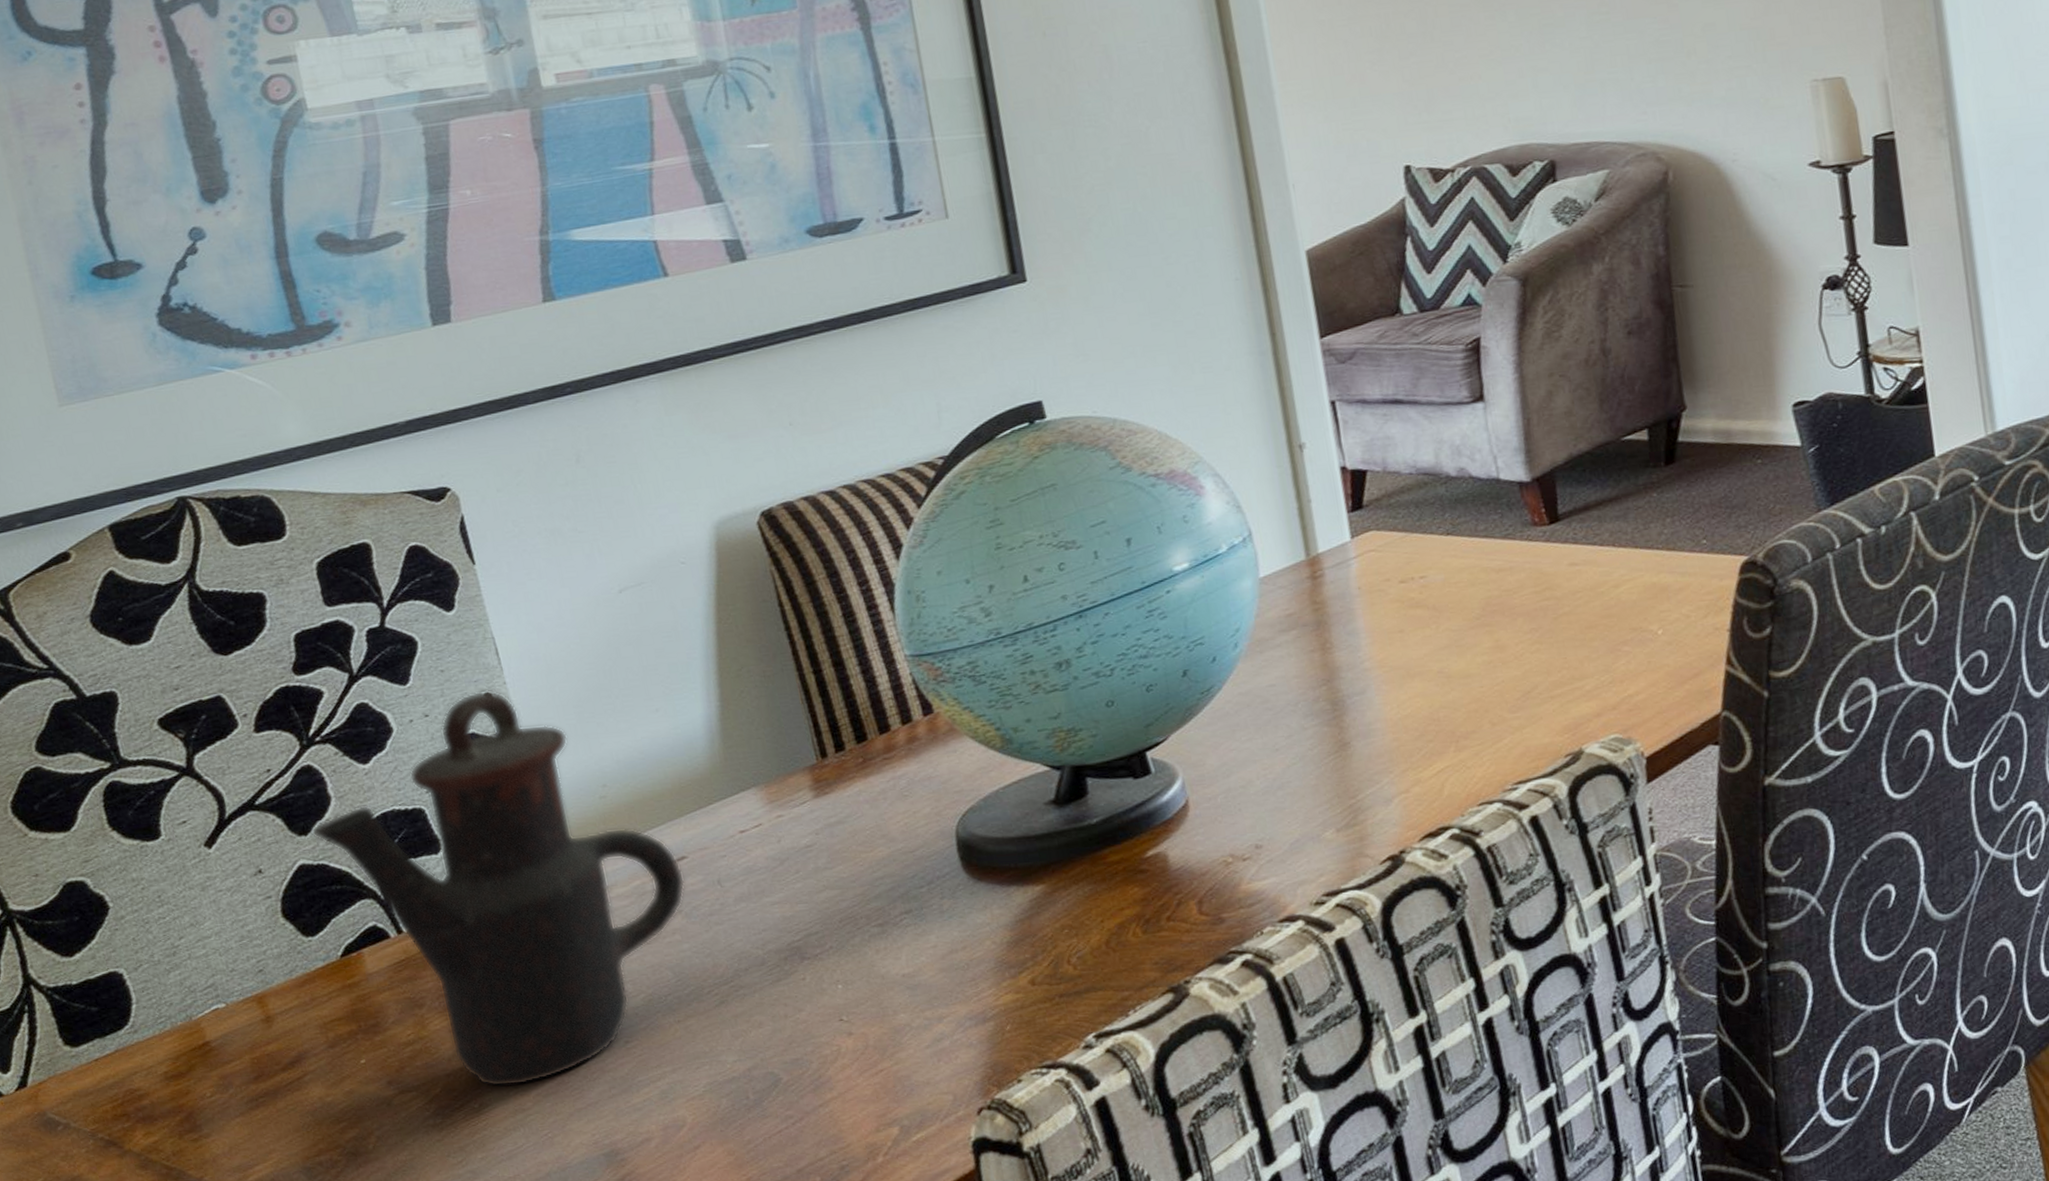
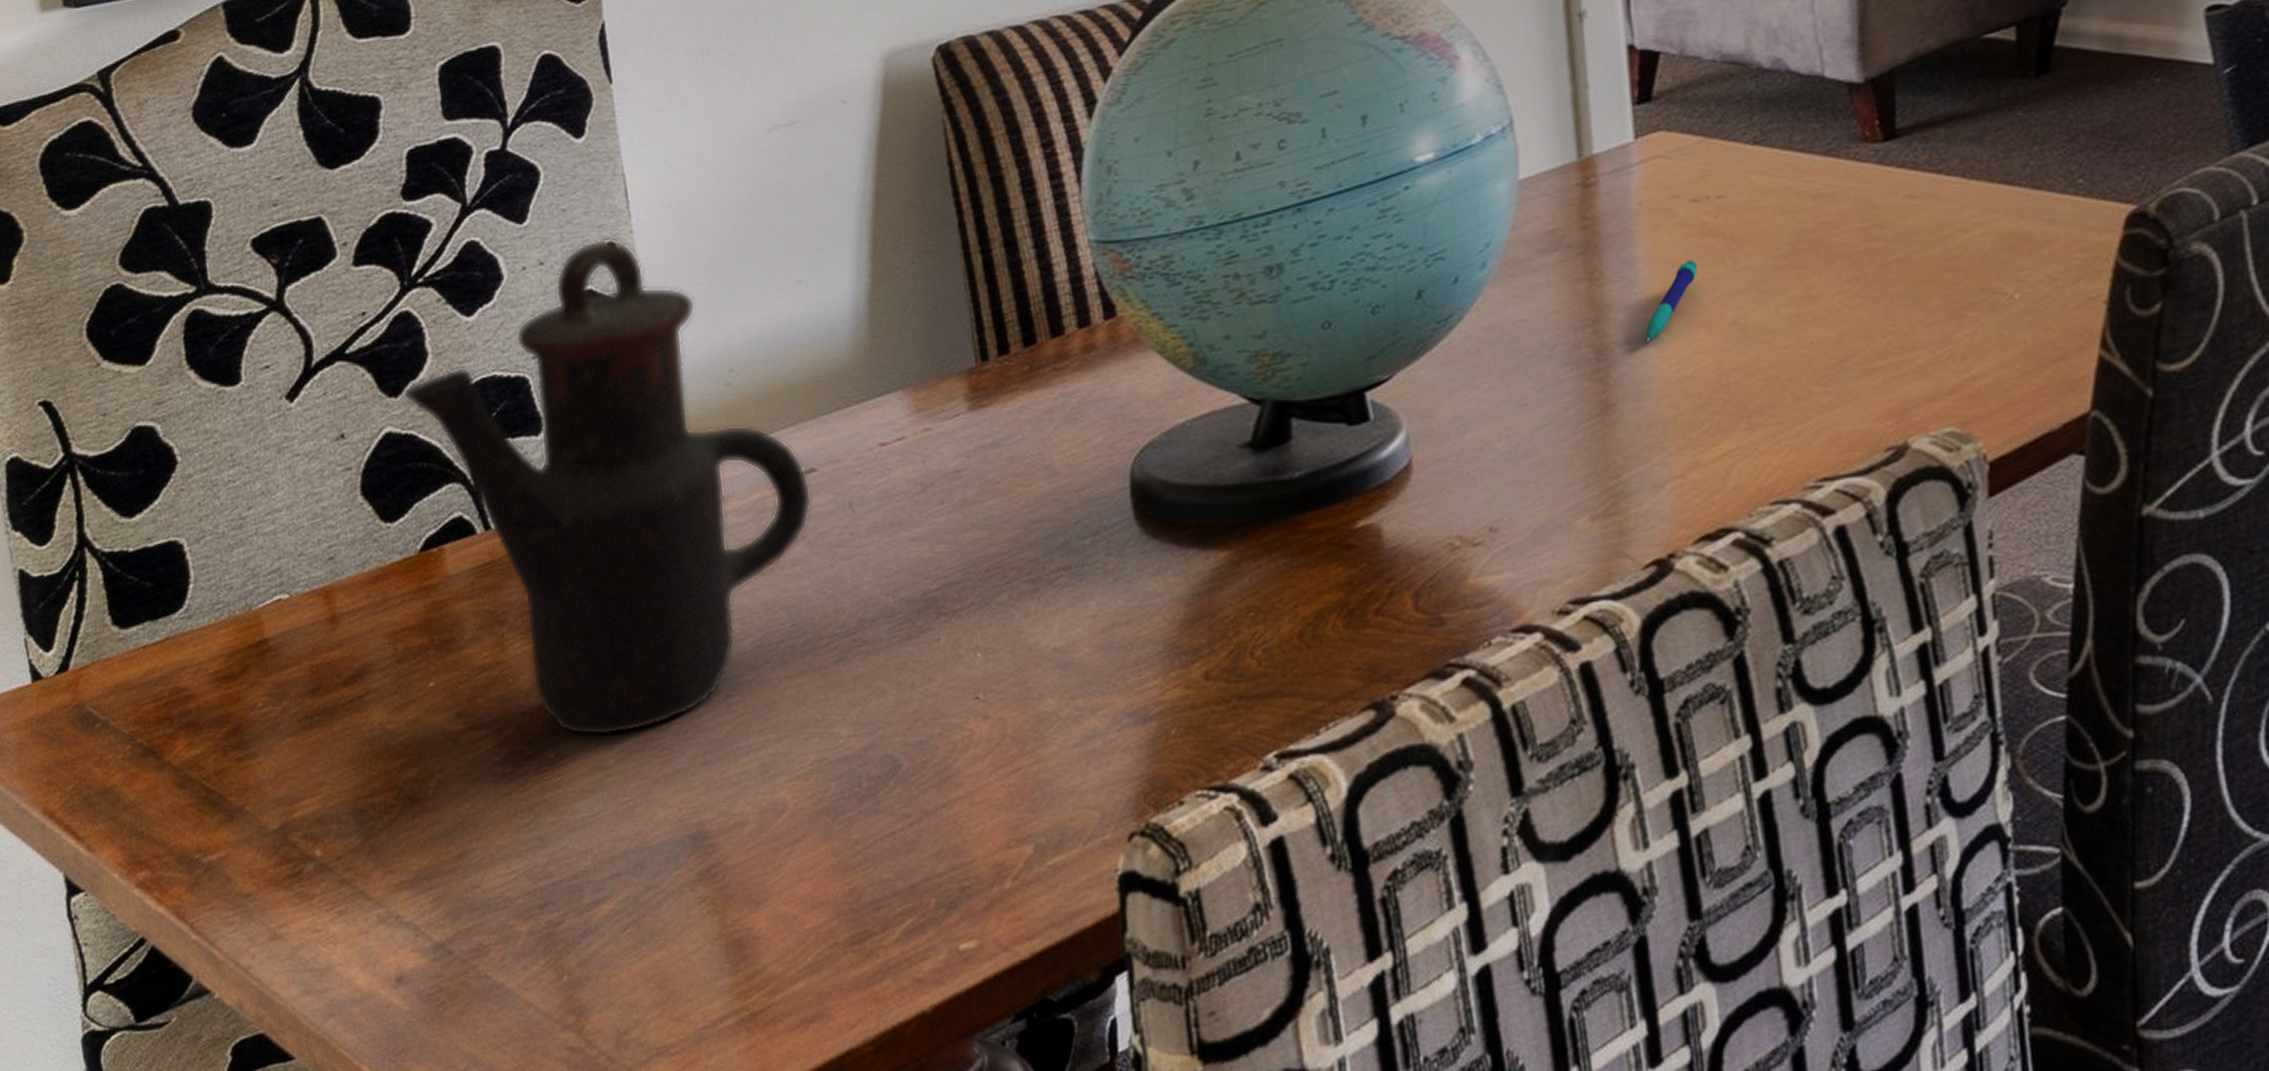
pen: none [1370,627,1409,692] -> present [1645,260,1697,341]

